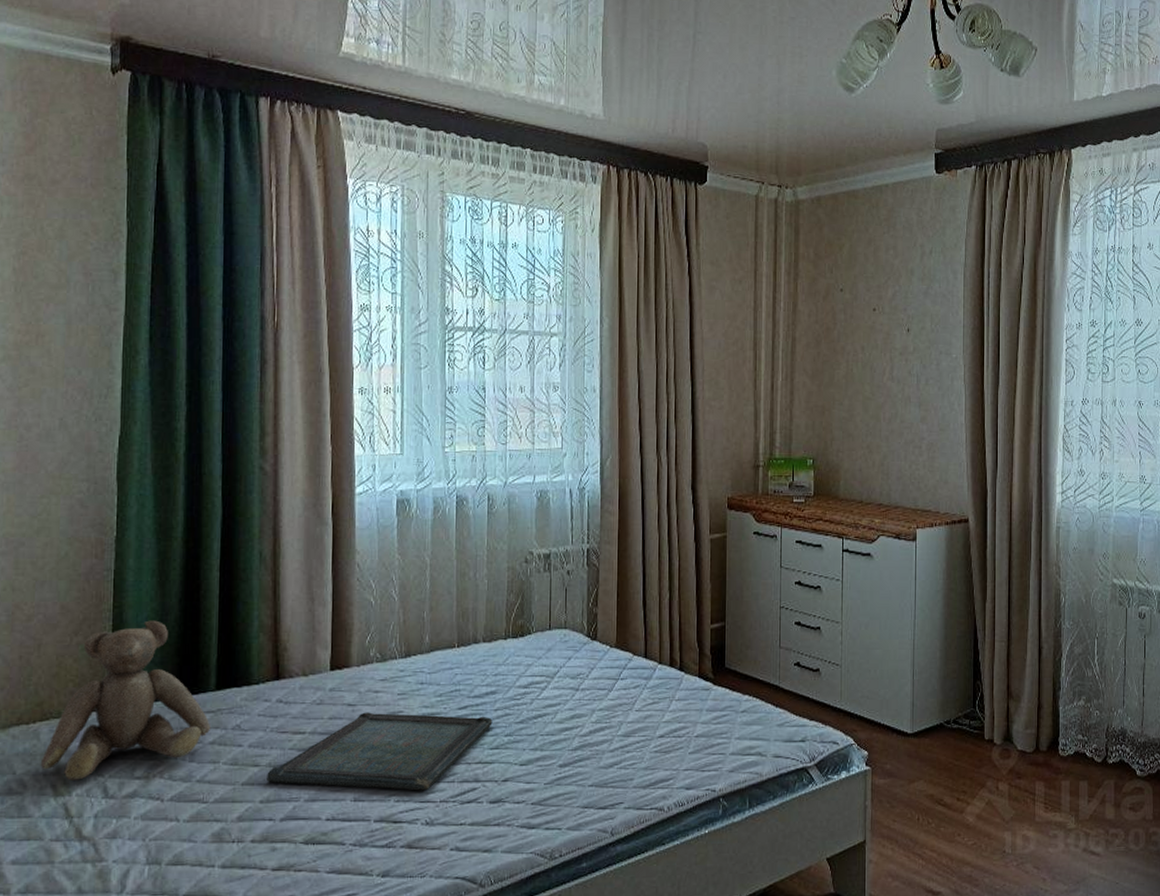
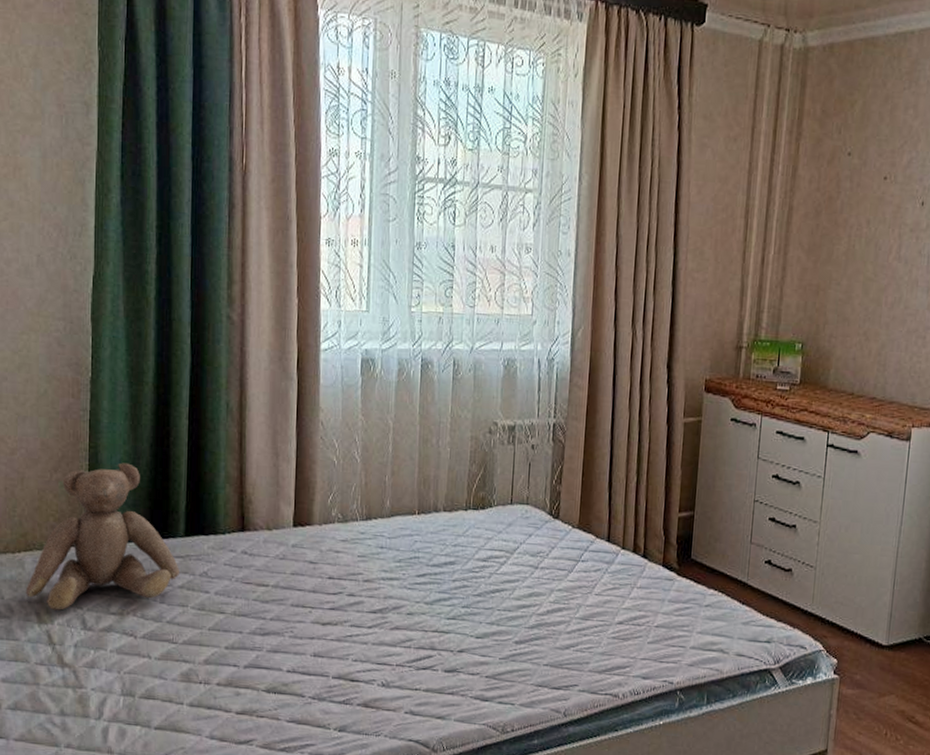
serving tray: present [267,712,493,791] -> none [232,571,450,653]

